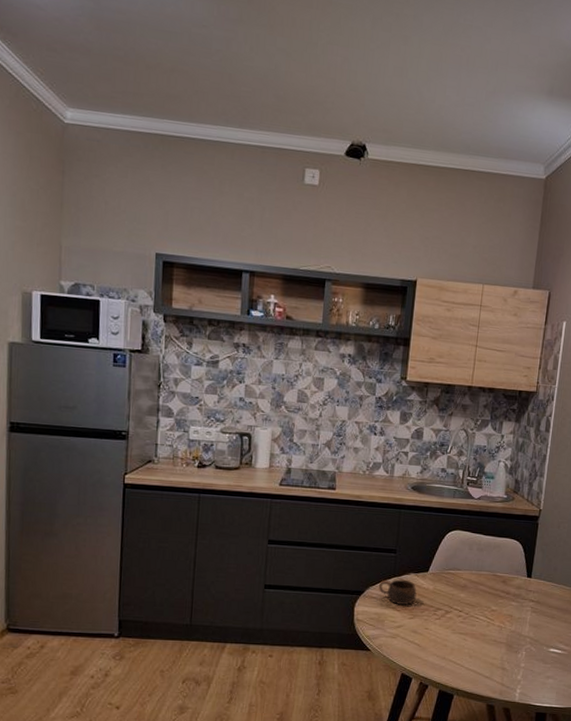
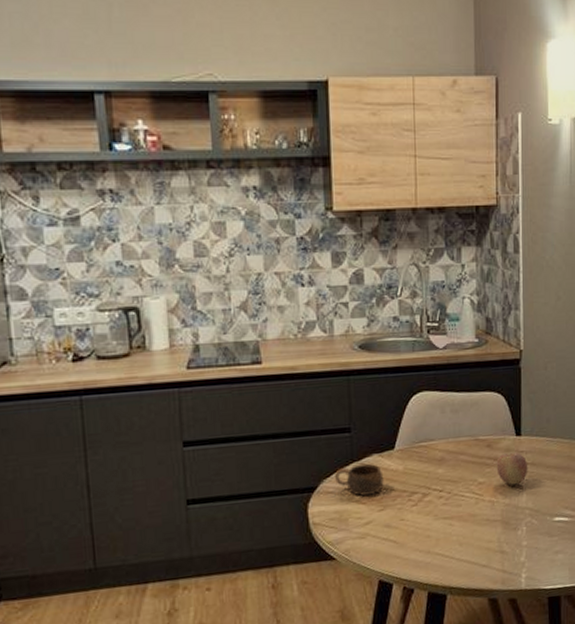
fruit: none [507,589,534,617] -> present [496,452,528,485]

